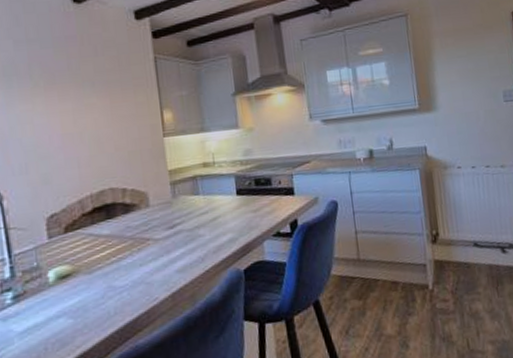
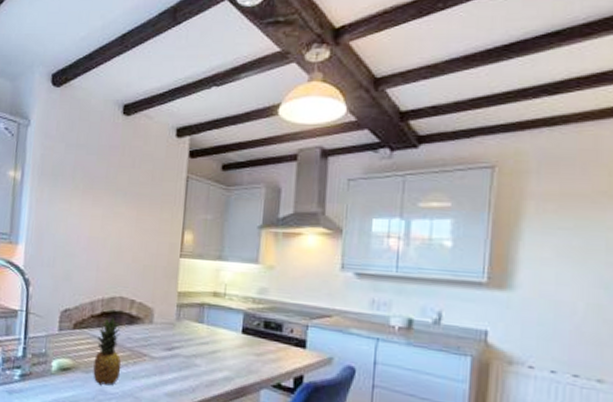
fruit: none [93,210,127,281] -> present [93,317,121,385]

